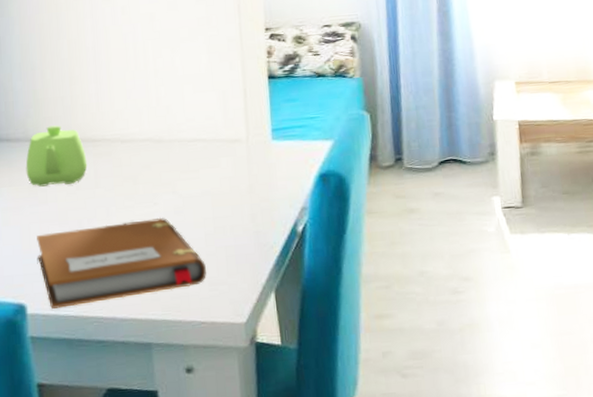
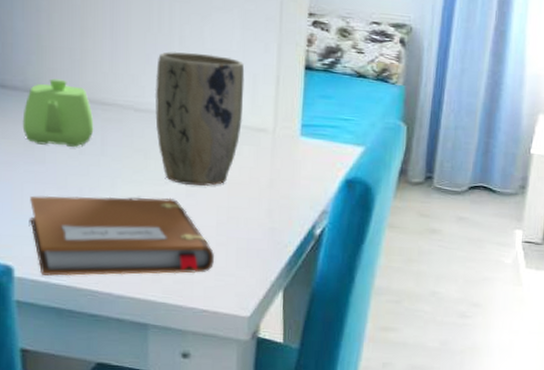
plant pot: none [137,80,217,204] -> present [154,51,245,186]

